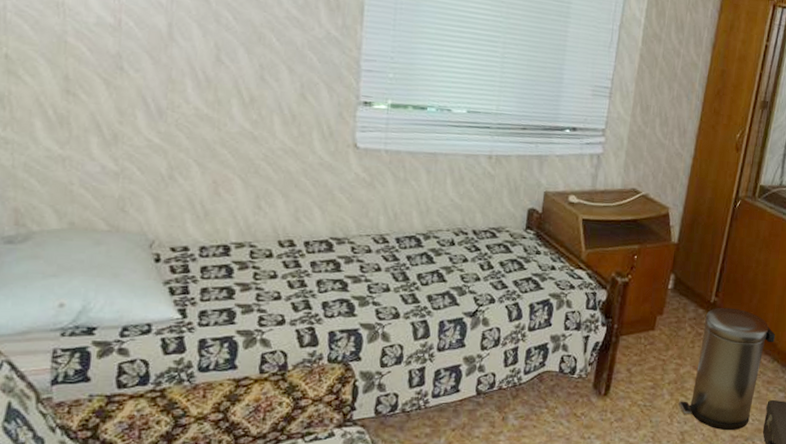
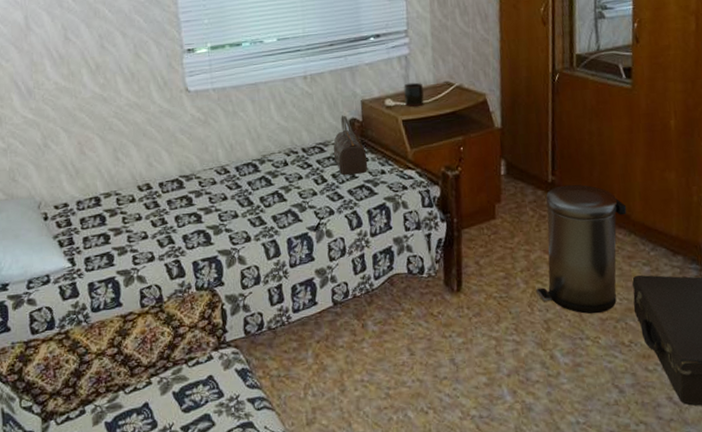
handbag: none [505,203,540,267] -> present [333,115,368,176]
mug: none [589,182,611,208] -> present [403,82,425,107]

